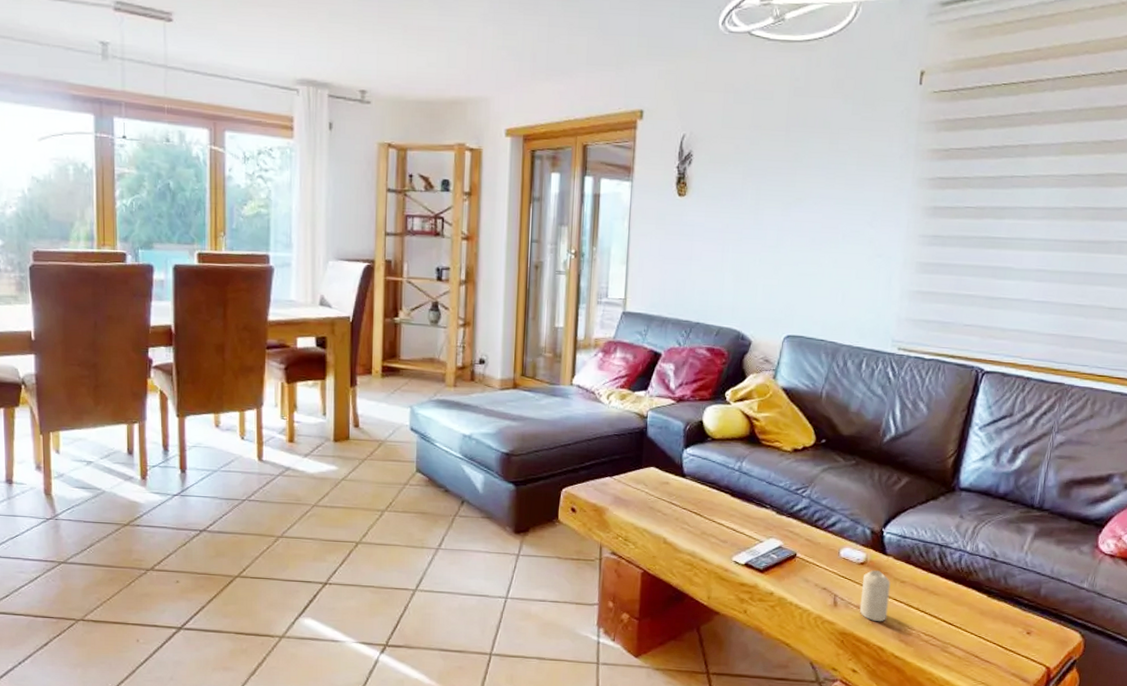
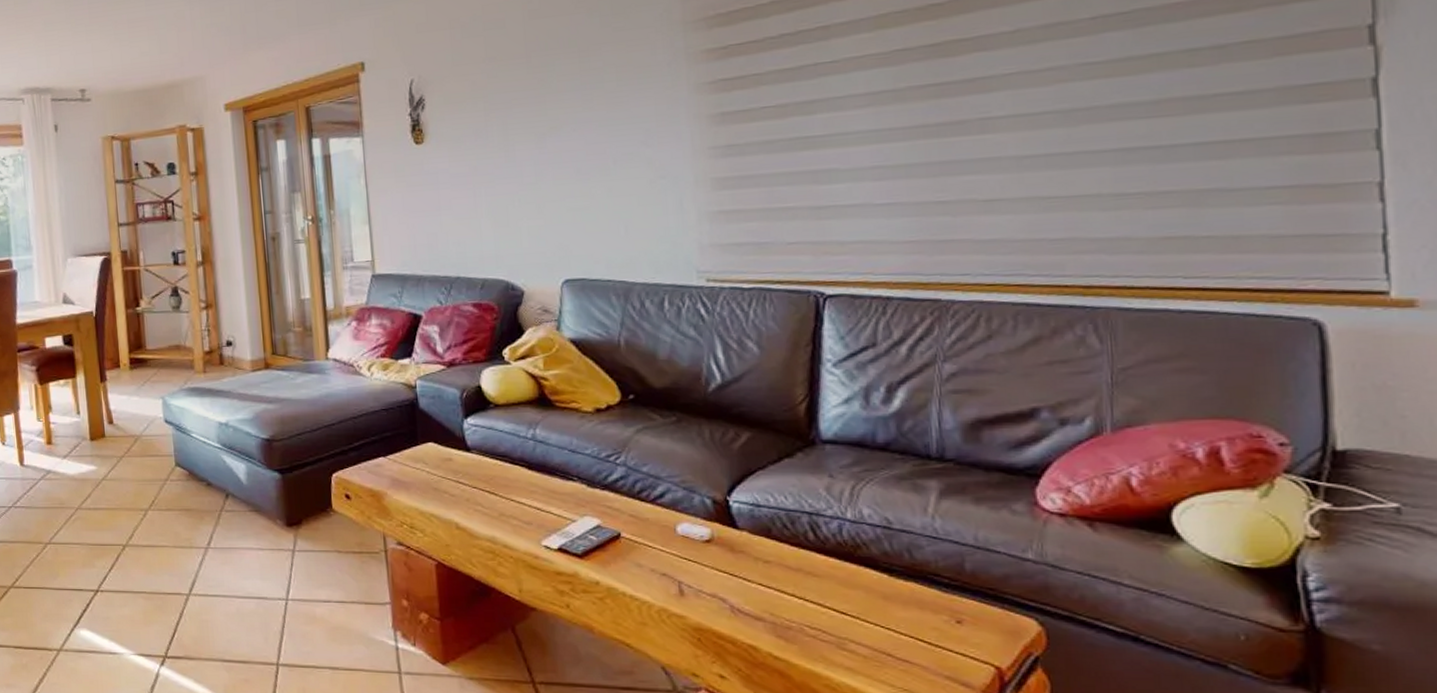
candle: present [859,570,891,621] -> none [711,549,754,613]

